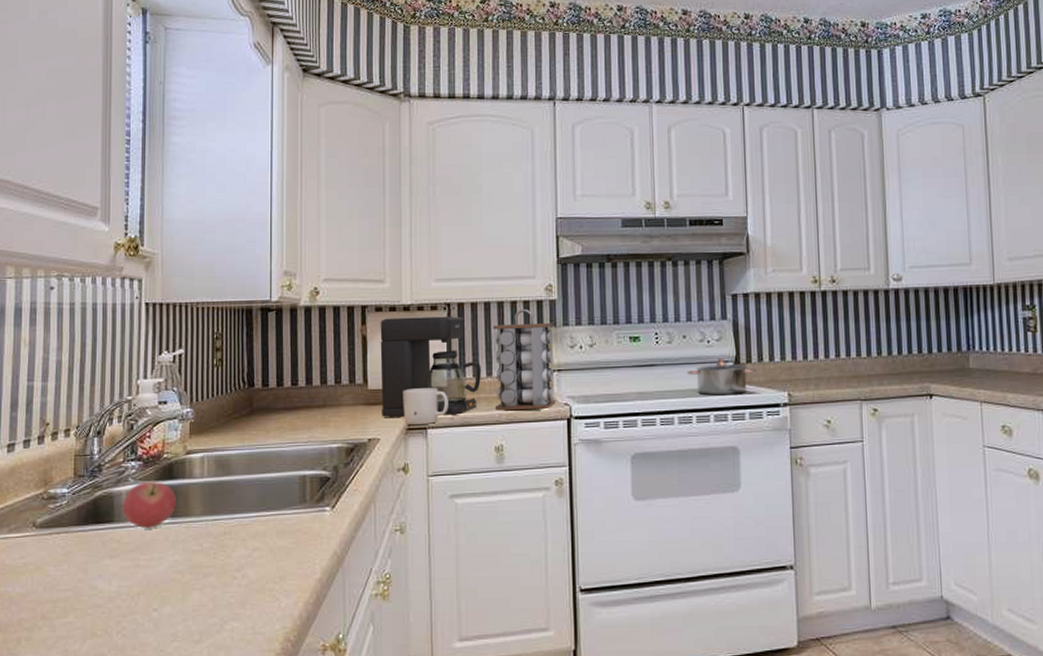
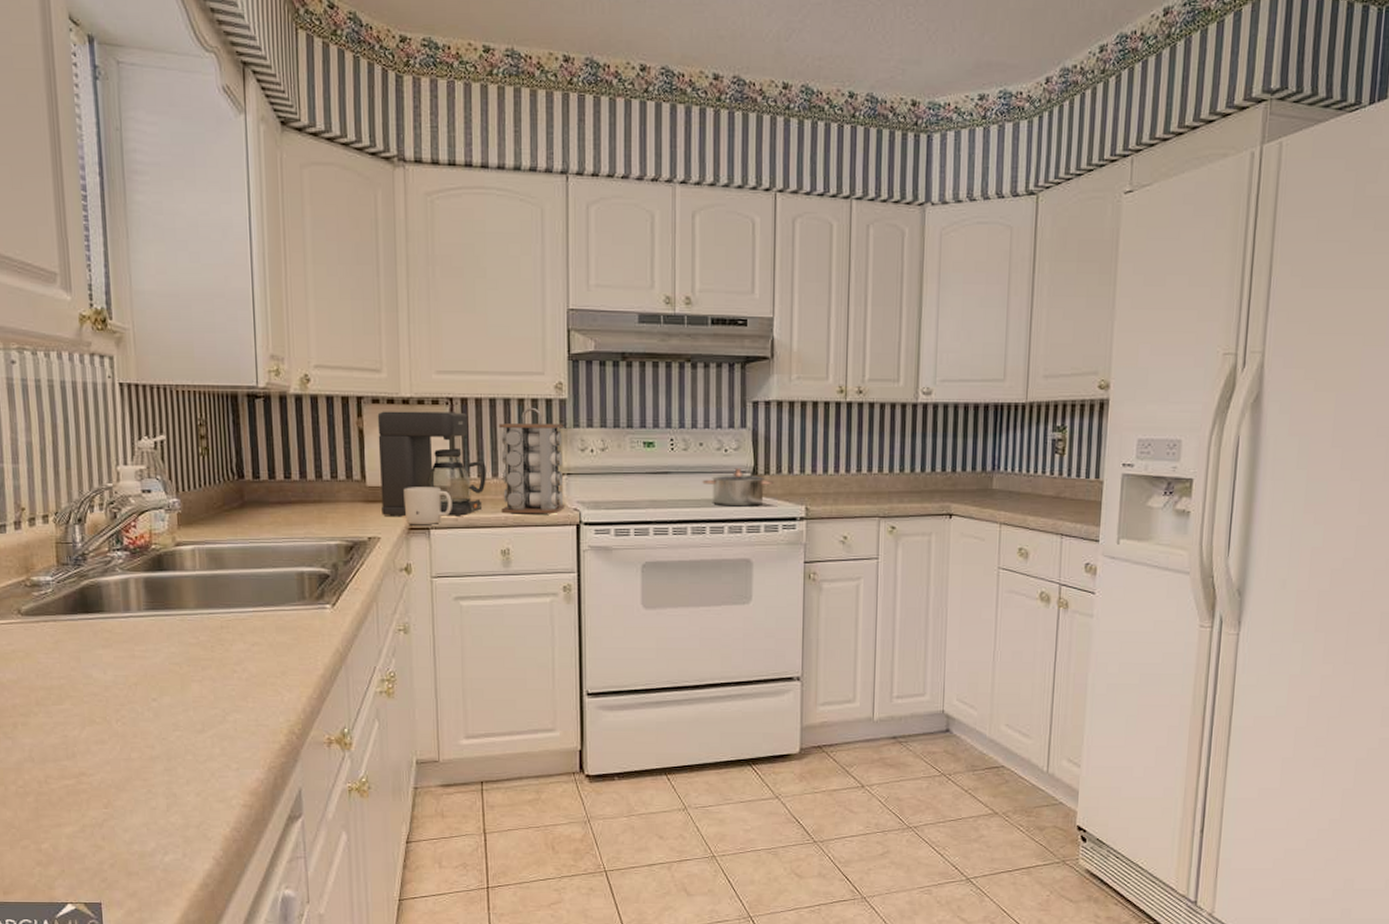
fruit: present [123,481,177,528] -> none [112,572,170,619]

